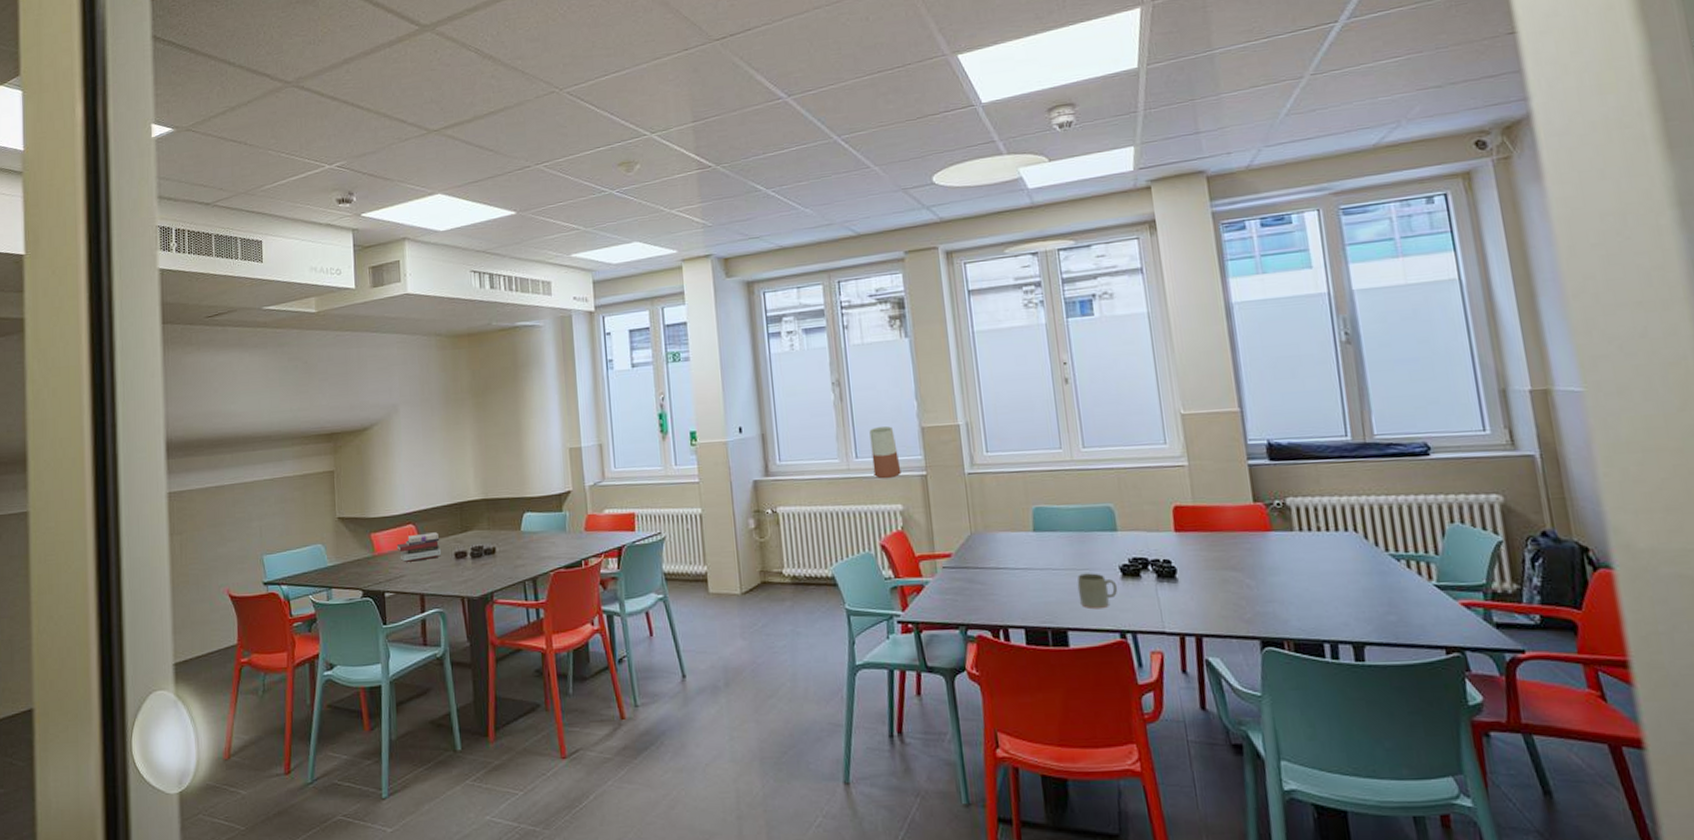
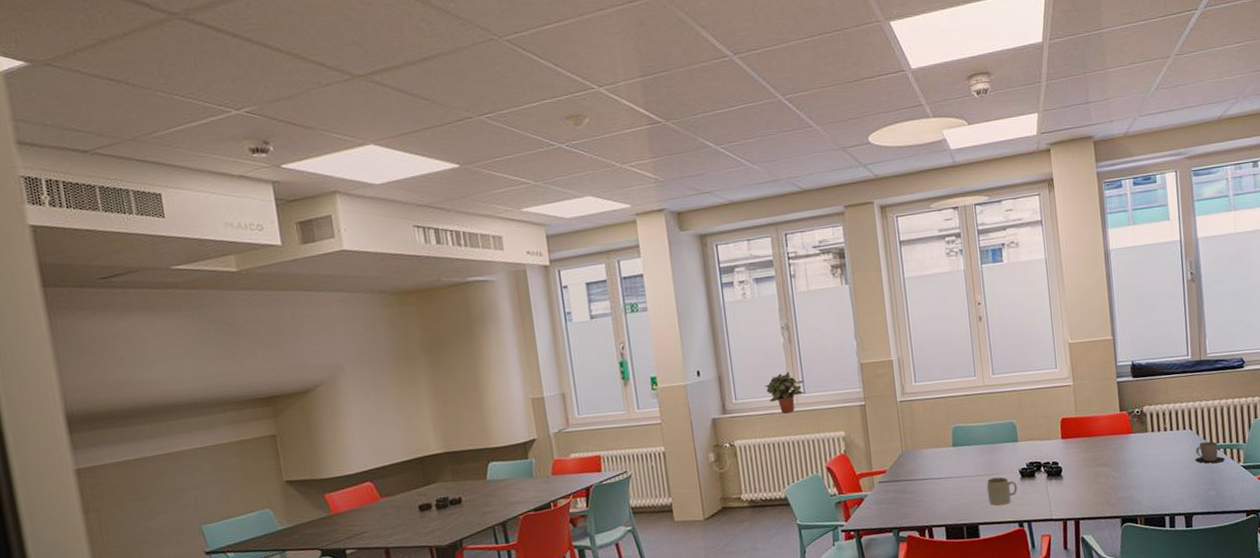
books: present [396,532,442,562] -> none [354,488,405,519]
potted plant: none [812,432,856,480] -> present [764,371,804,414]
vase: present [869,426,901,479] -> none [815,364,844,411]
cup: none [1364,549,1410,579] -> present [1195,441,1226,464]

